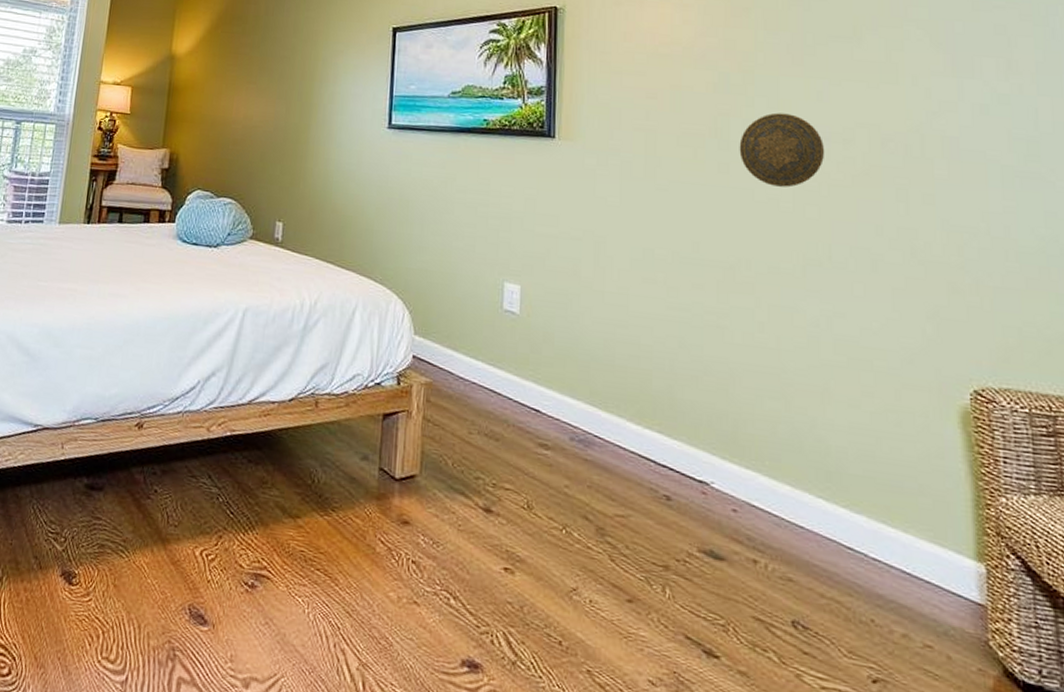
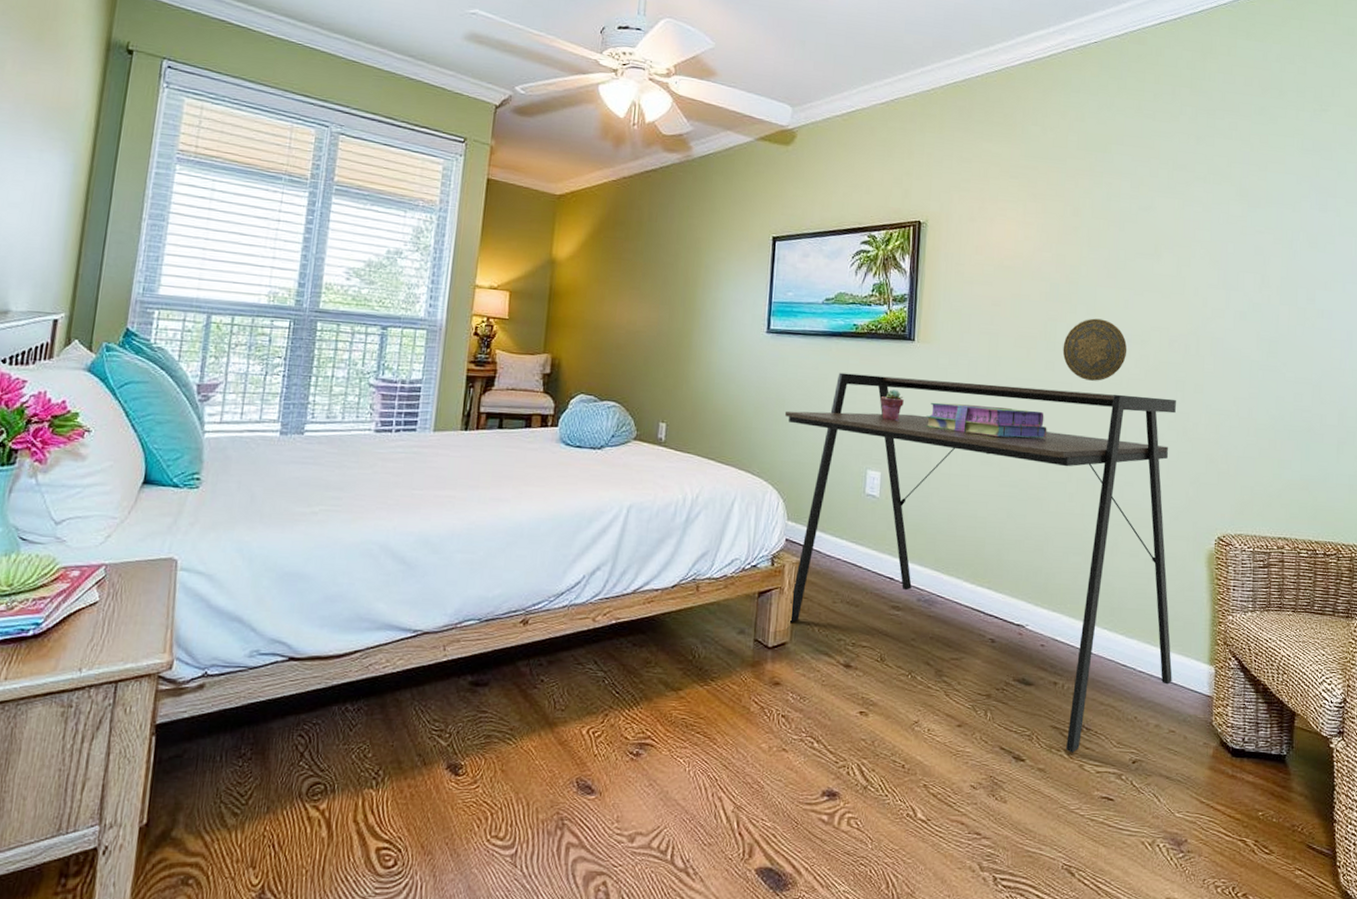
desk: none [408,172,923,657] -> present [784,372,1176,753]
potted succulent: none [517,192,545,227] -> present [880,389,904,421]
stack of books: none [572,207,725,254] -> present [925,402,1047,439]

